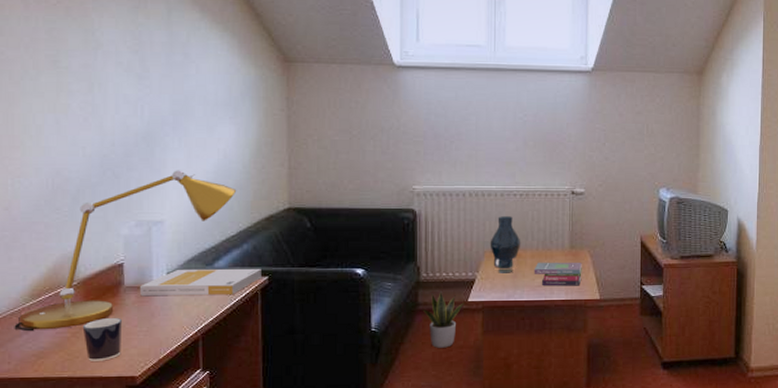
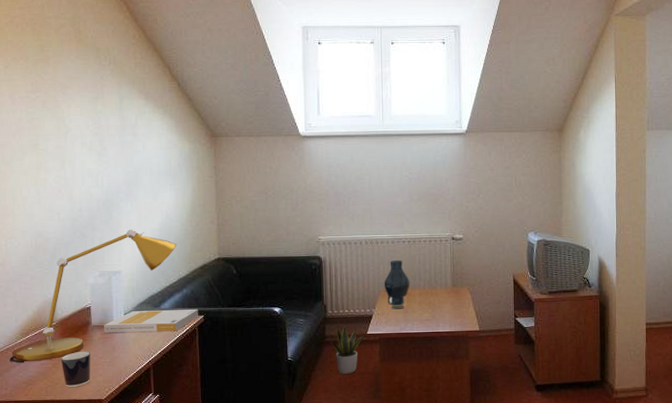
books: present [534,262,582,286] -> none [422,298,463,320]

